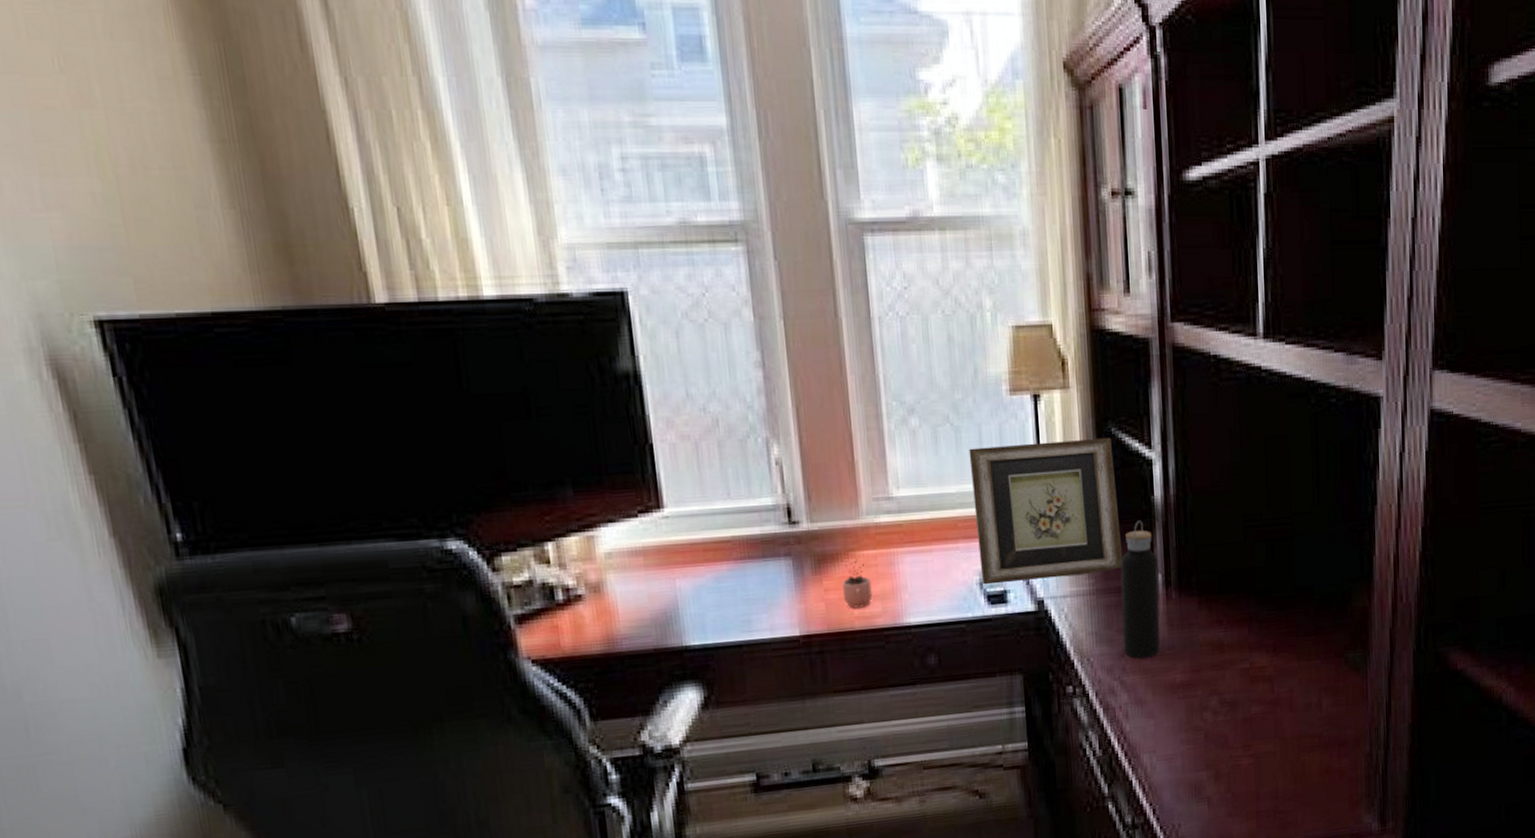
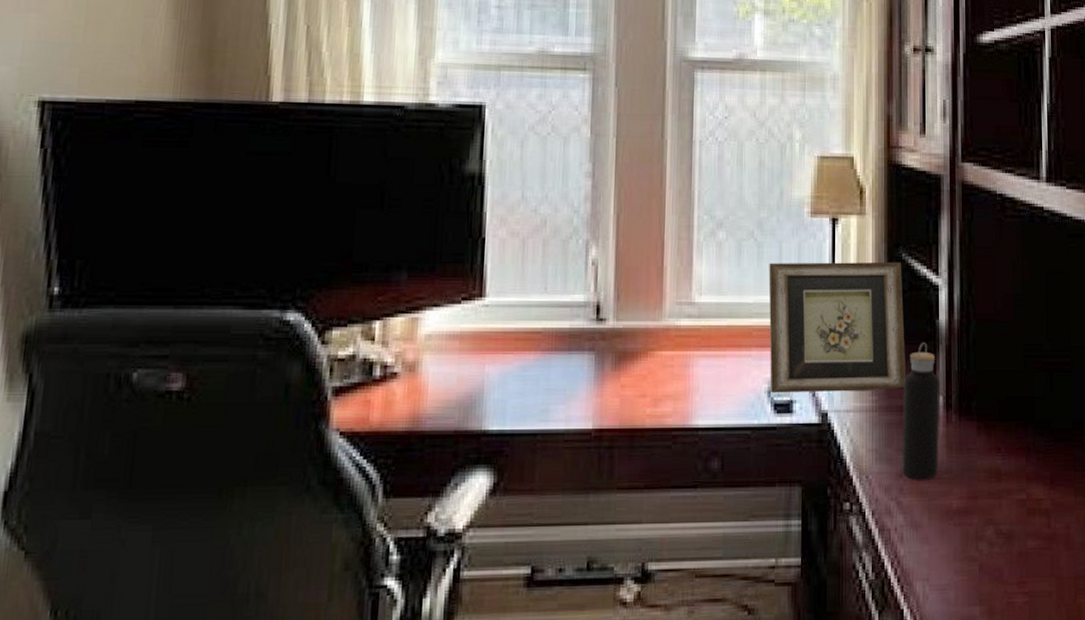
cocoa: present [841,558,873,608] -> none [638,358,666,406]

